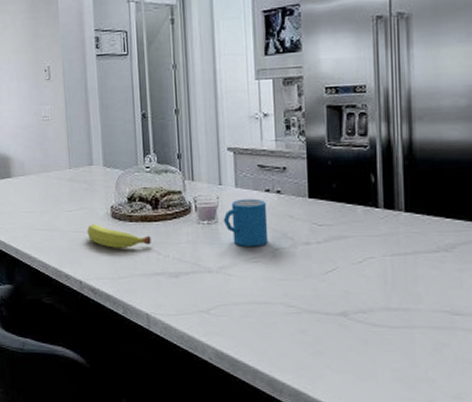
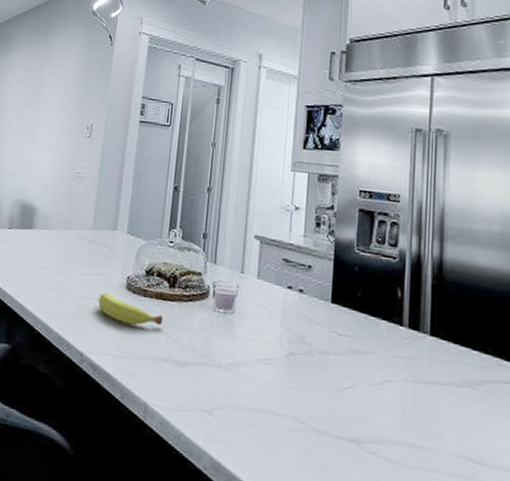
mug: present [223,198,269,246] -> none [240,291,288,347]

